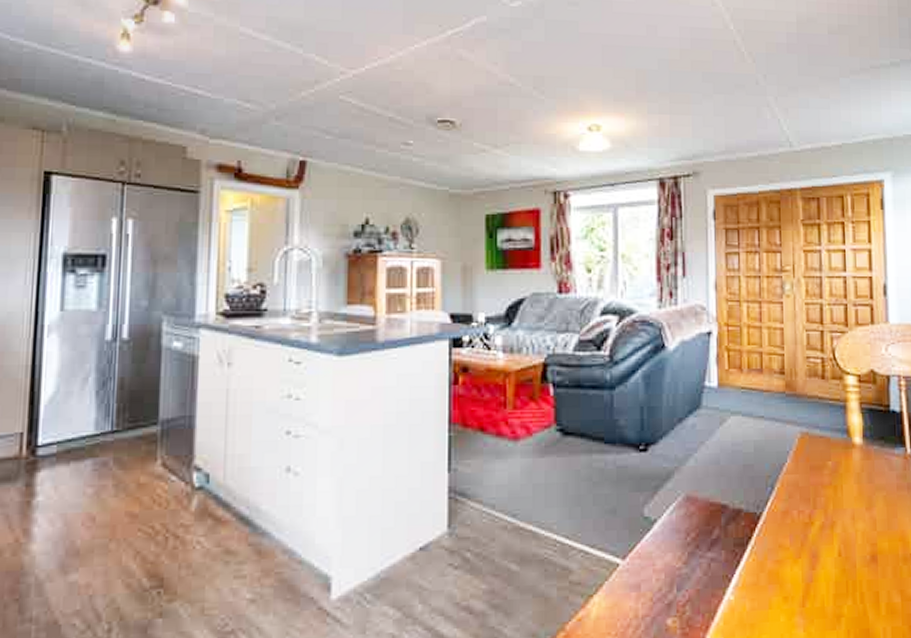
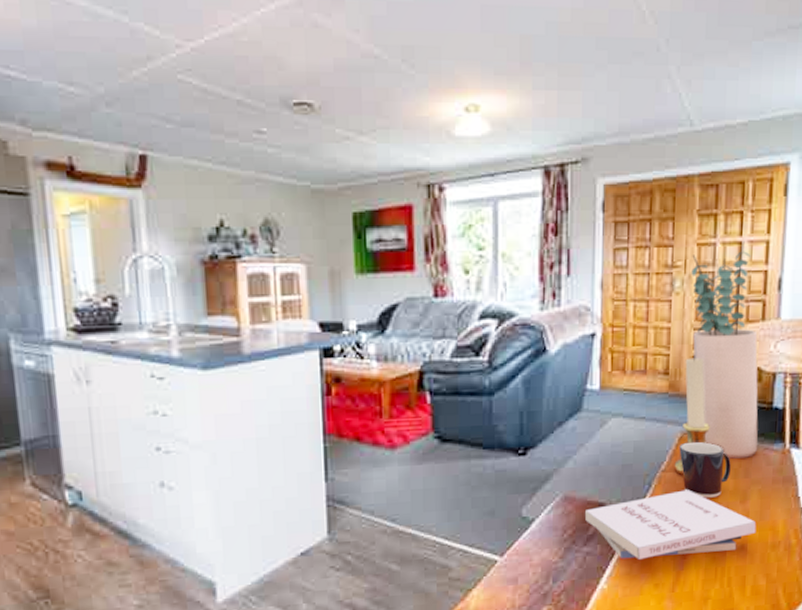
books: none [707,493,885,568] -> present [584,489,757,559]
candle holder: none [796,355,830,479] -> present [674,354,711,476]
vase: none [799,248,879,462] -> present [691,240,759,459]
mug: none [799,443,853,503] -> present [679,441,731,498]

